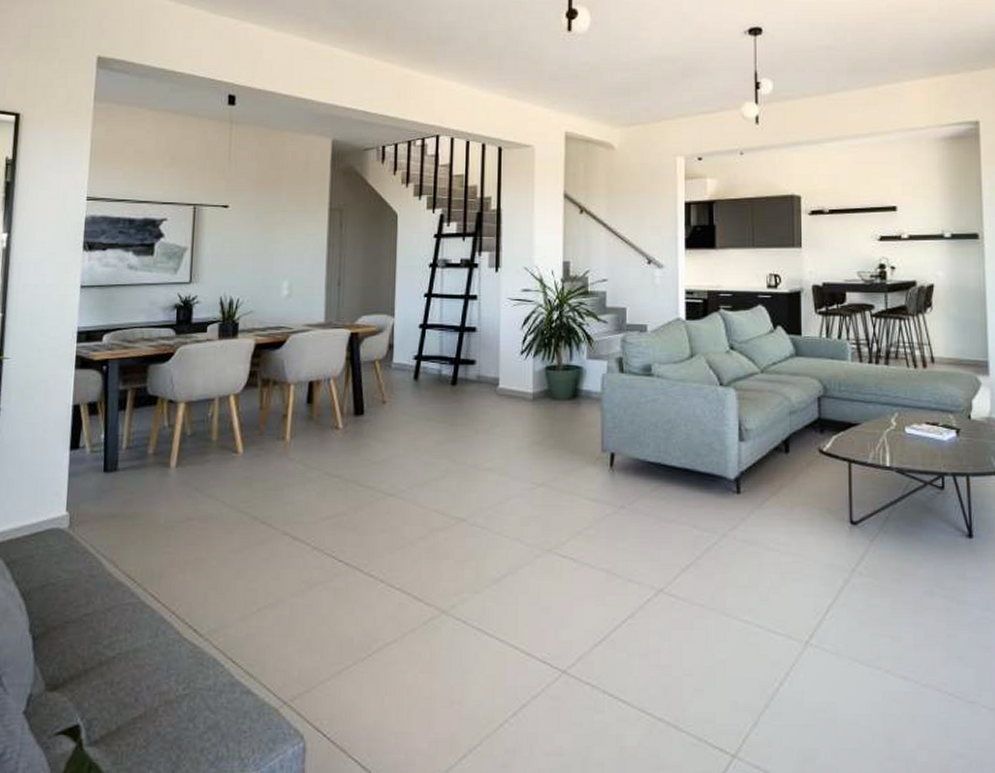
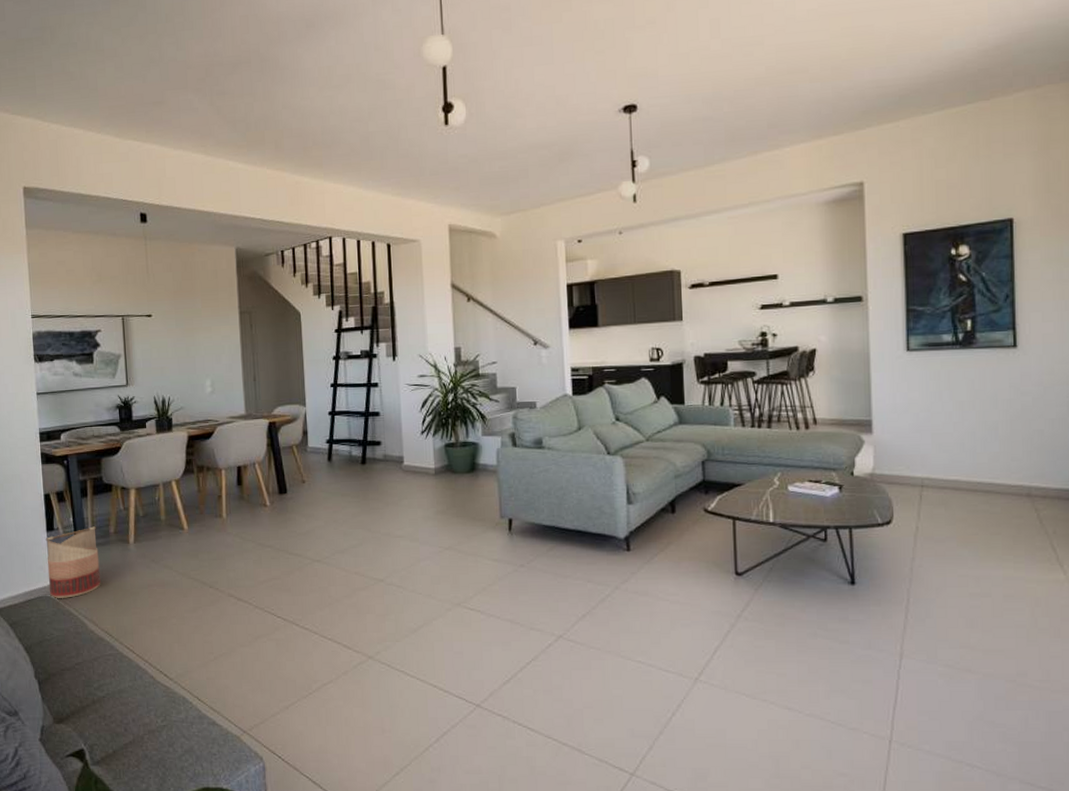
basket: none [63,445,132,532] -> present [45,526,101,598]

